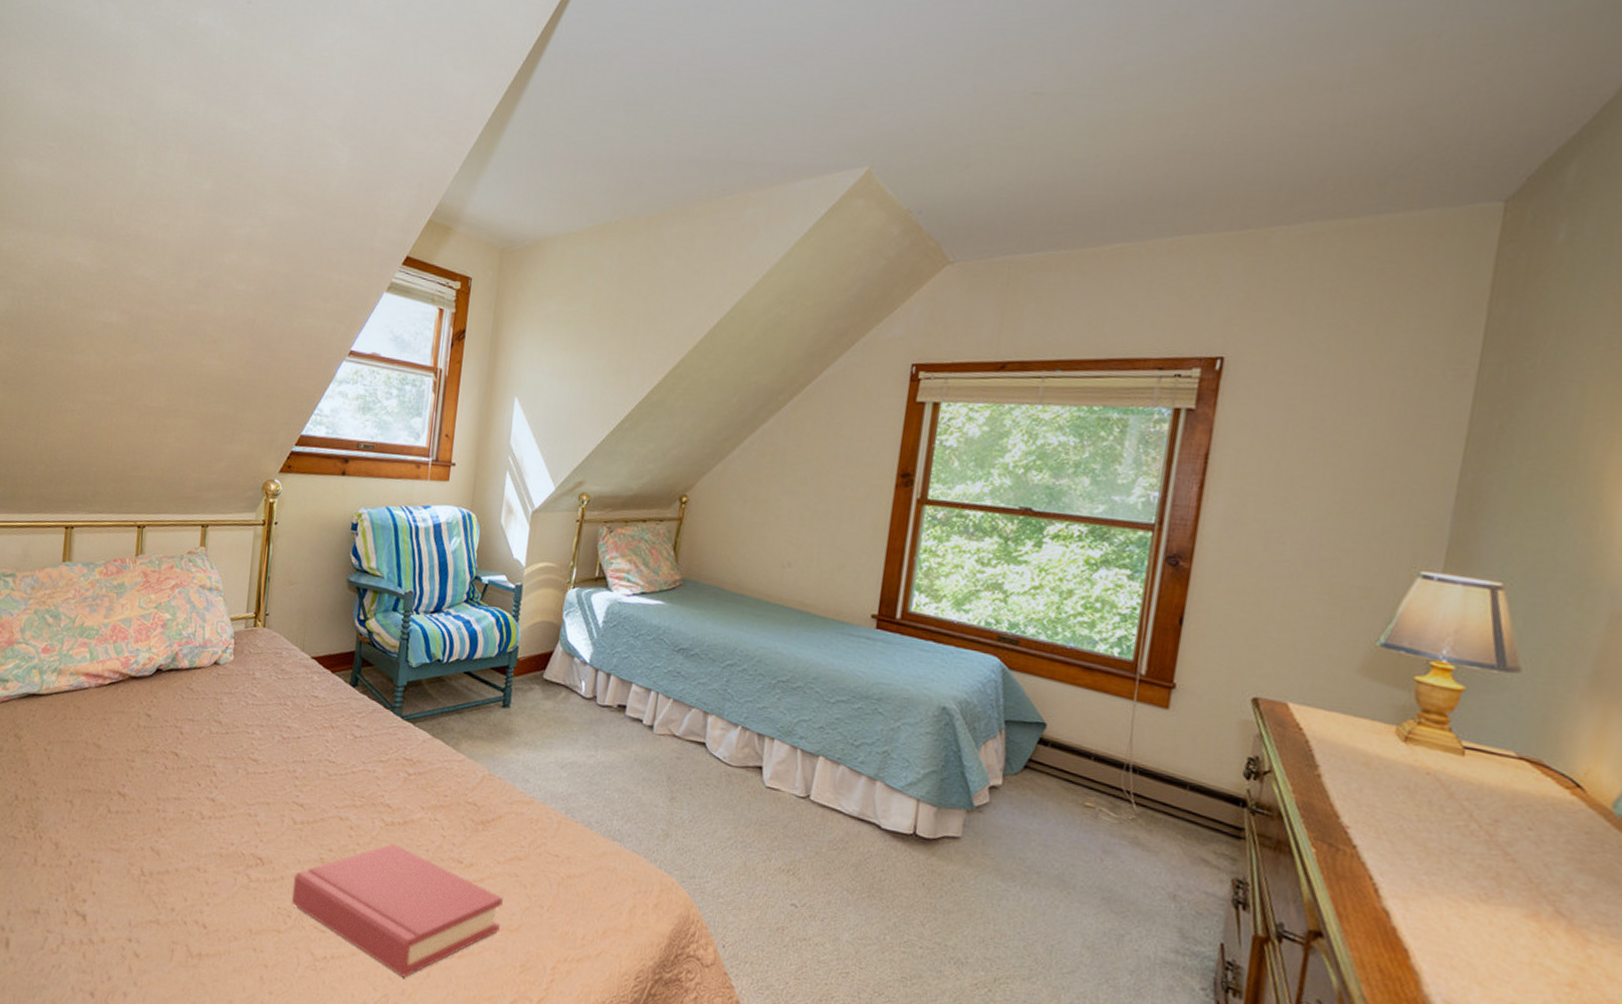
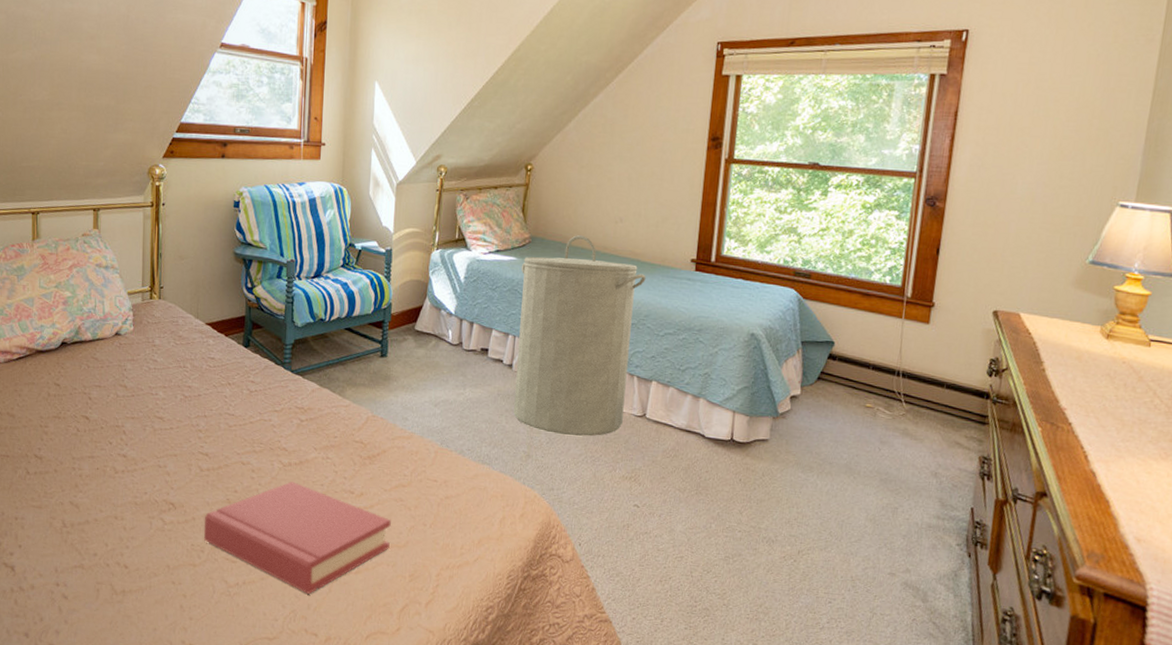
laundry hamper: none [652,579,816,818] -> present [513,235,646,437]

